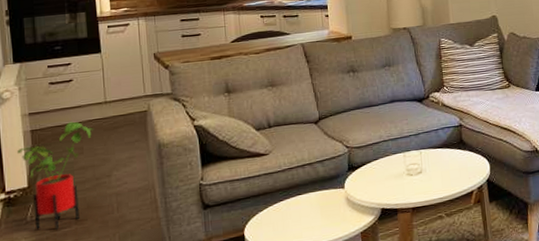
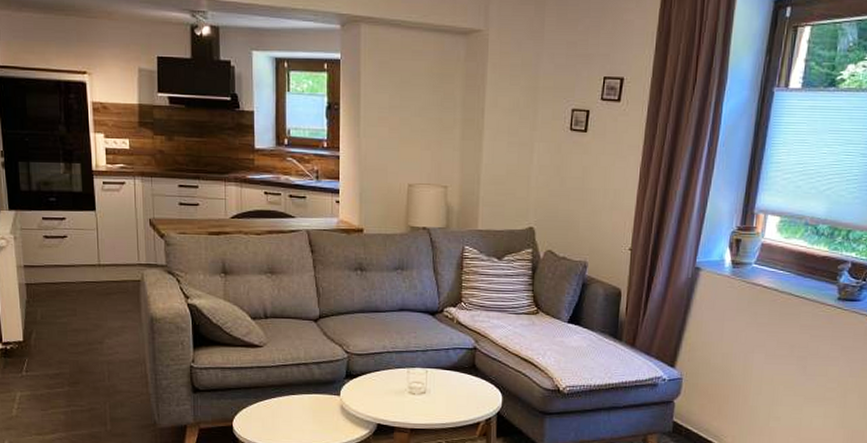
house plant: present [17,121,94,229] -> none [13,280,87,388]

